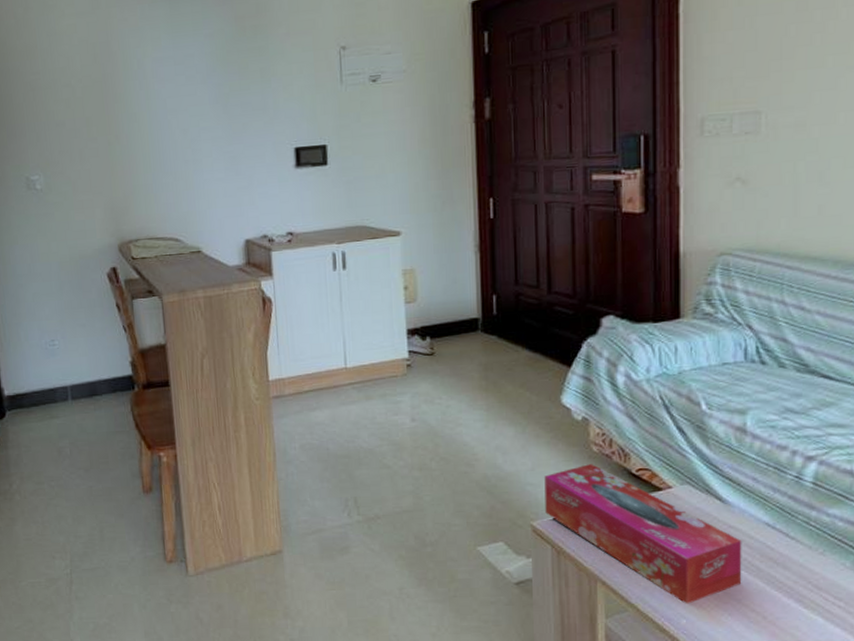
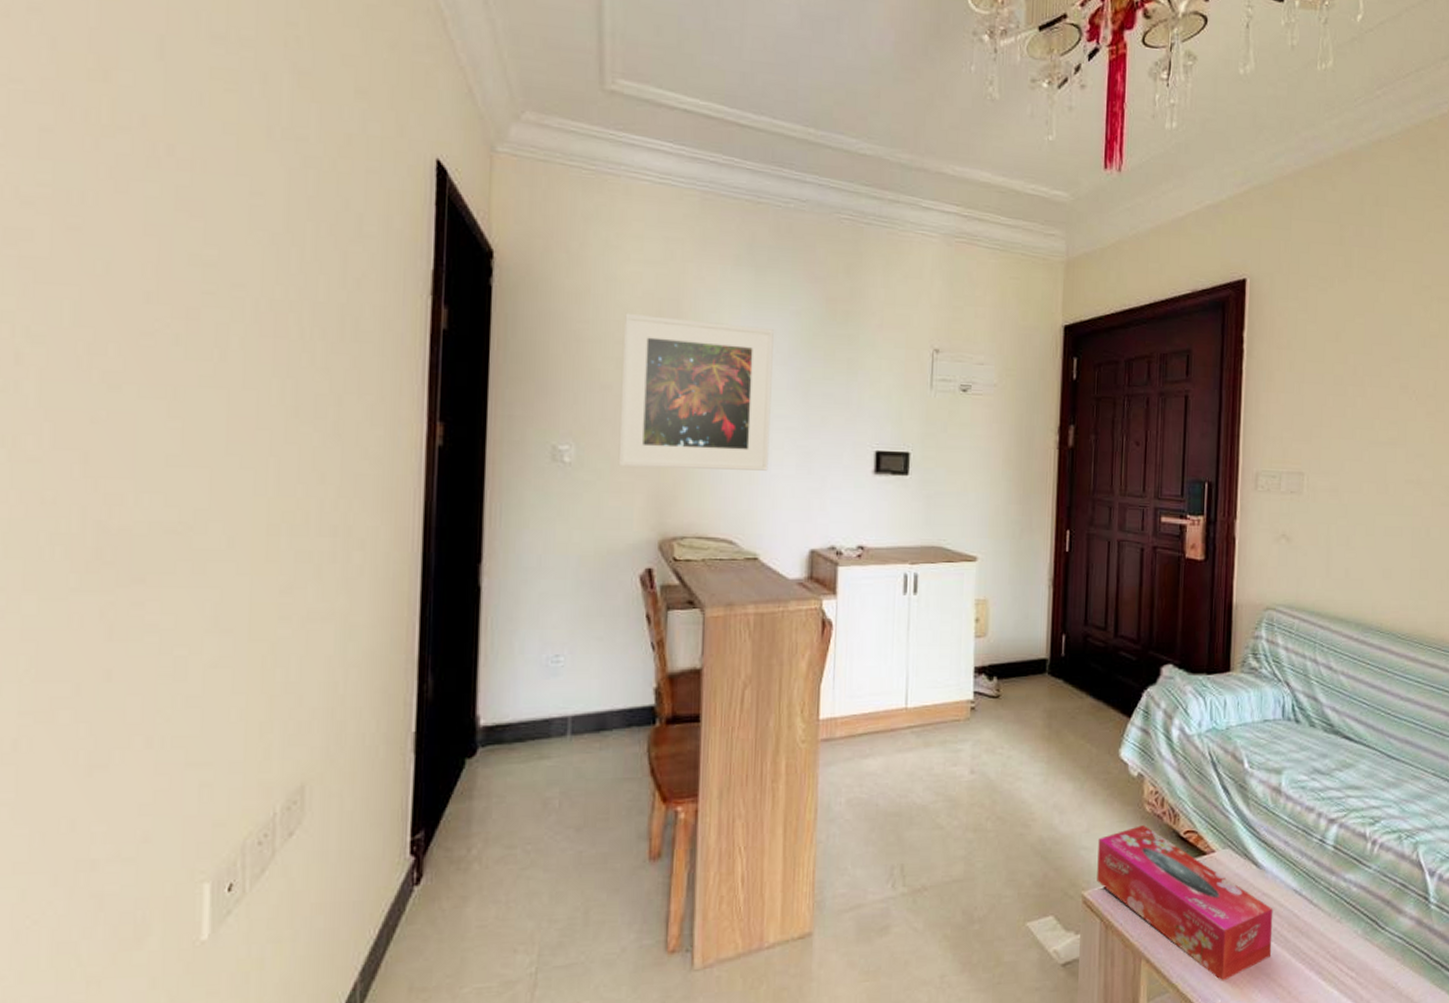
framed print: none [67,53,201,188] -> present [618,312,774,471]

